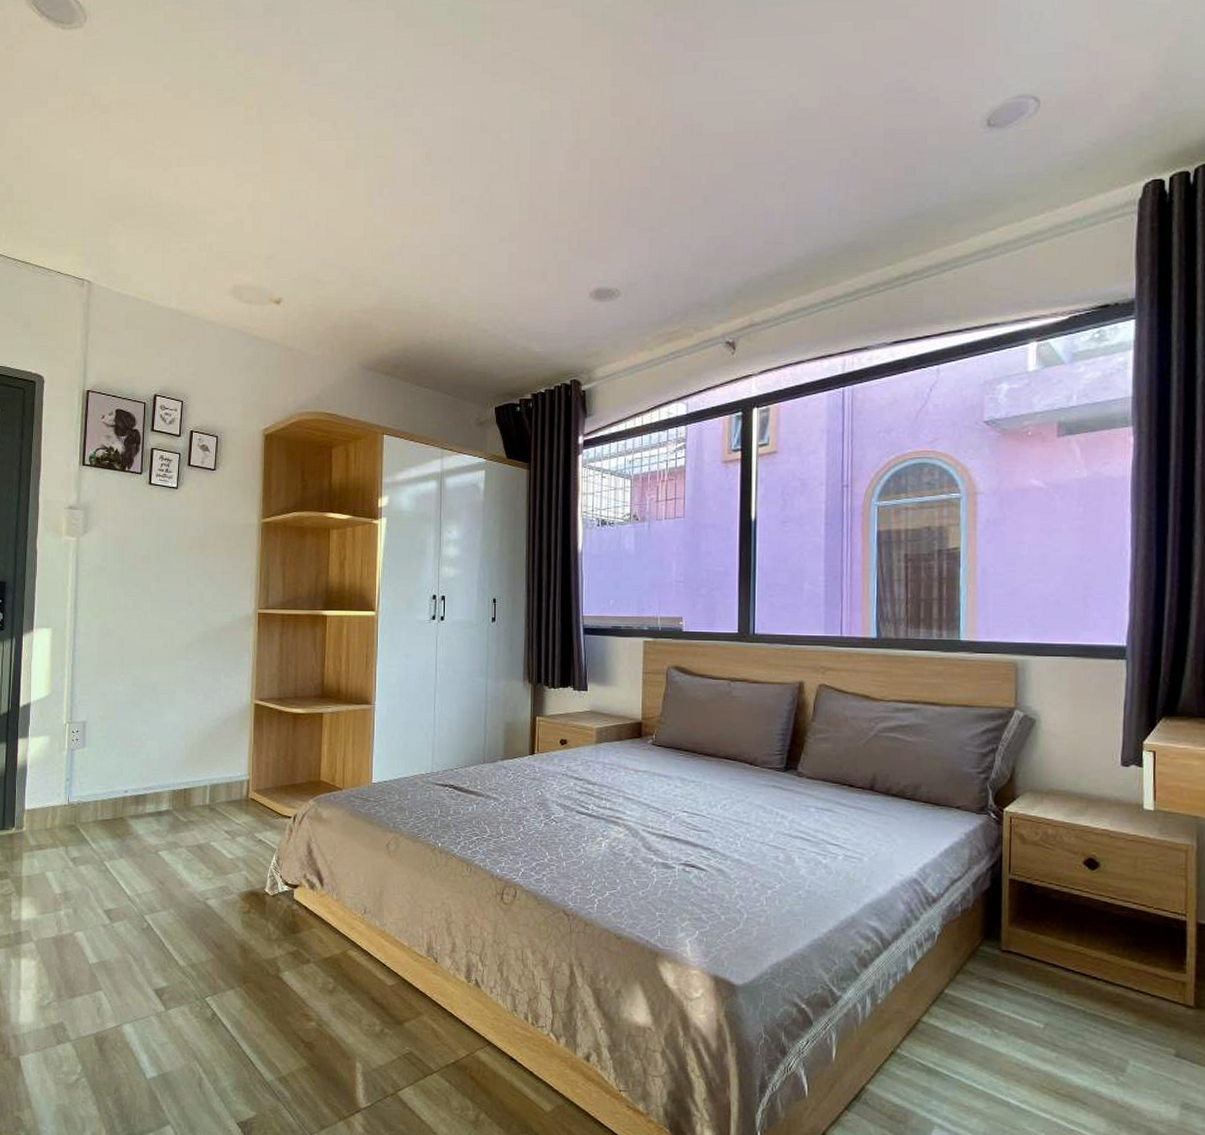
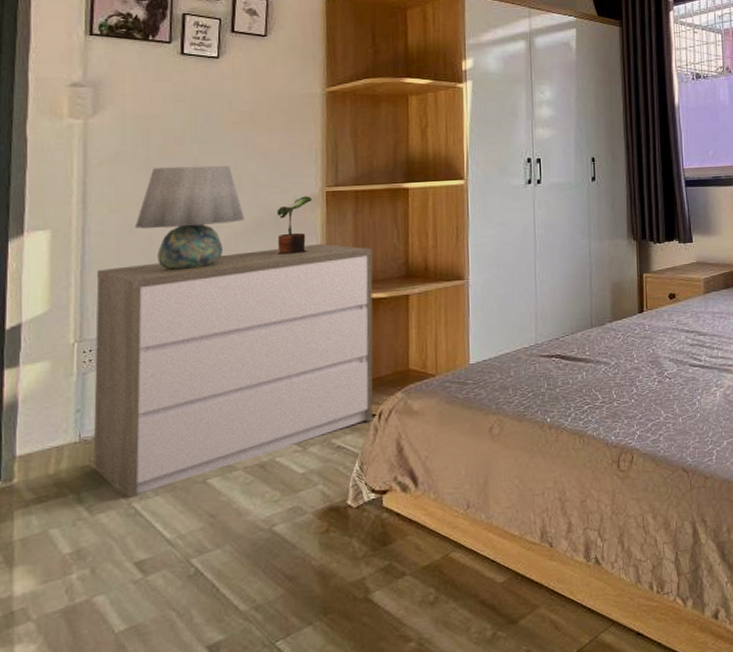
dresser: none [77,659,294,858] -> present [93,244,373,499]
table lamp: none [111,582,194,671] -> present [134,165,245,270]
potted plant: none [217,616,247,667] -> present [276,196,312,255]

